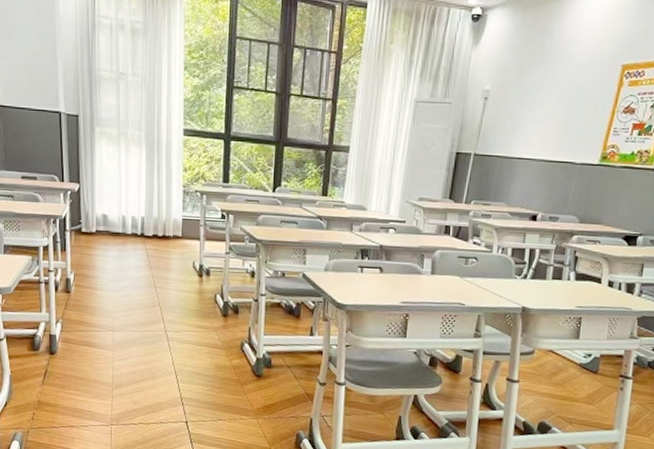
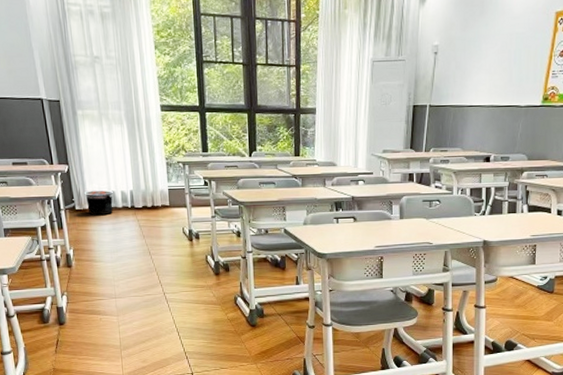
trash bin: none [92,212,123,241] -> present [84,189,113,216]

